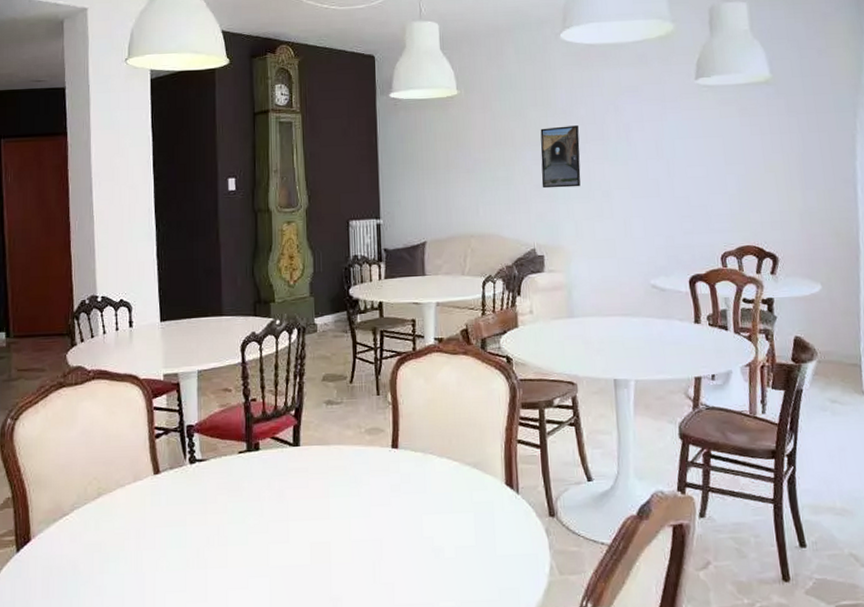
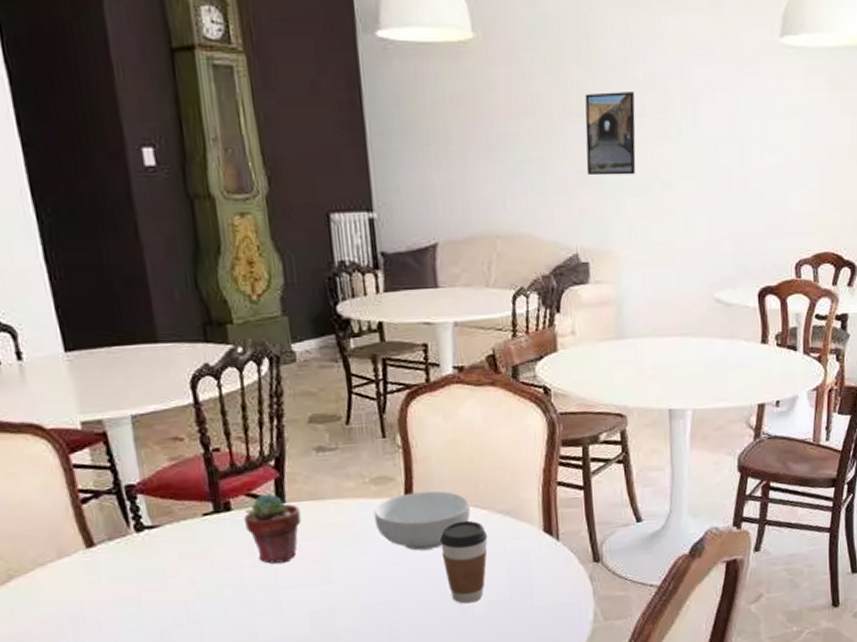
potted succulent: none [267,438,311,498] -> present [243,494,302,564]
cereal bowl: none [366,442,444,495] -> present [373,491,471,551]
coffee cup: none [418,470,458,547] -> present [440,520,488,604]

